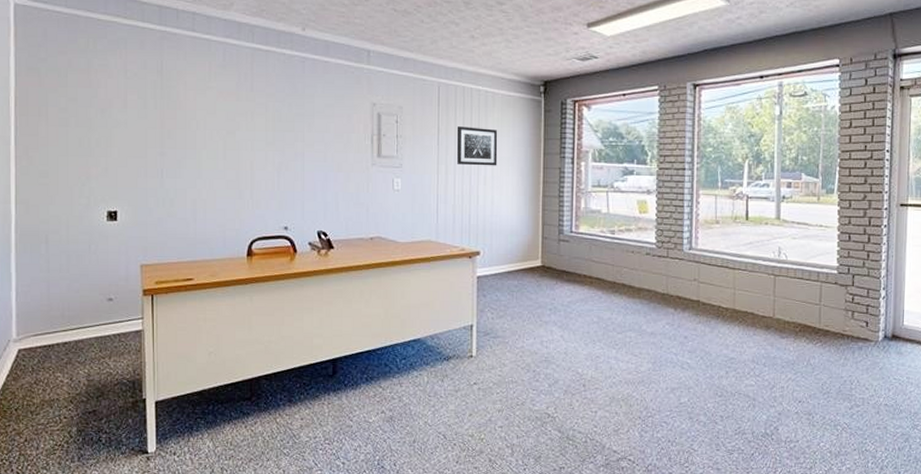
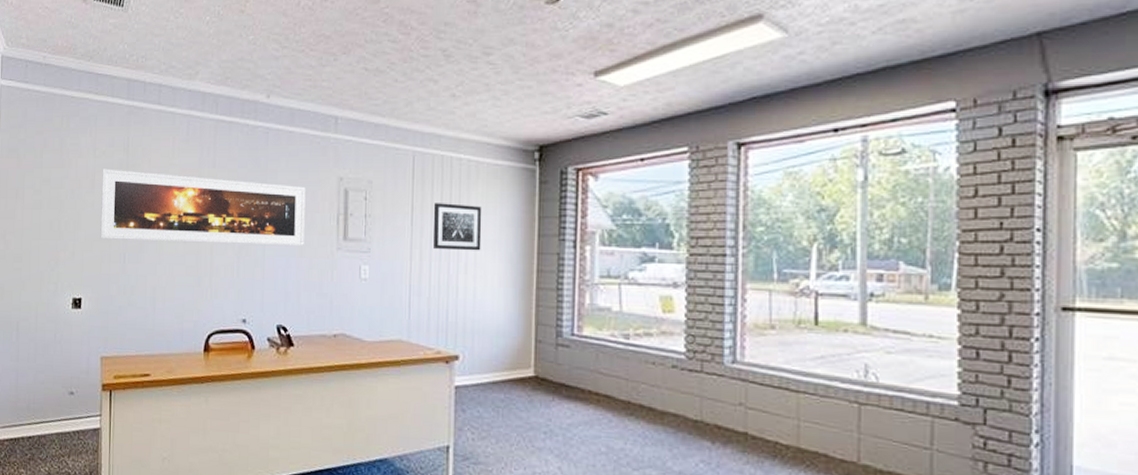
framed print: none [135,89,342,163] -> present [100,169,306,247]

